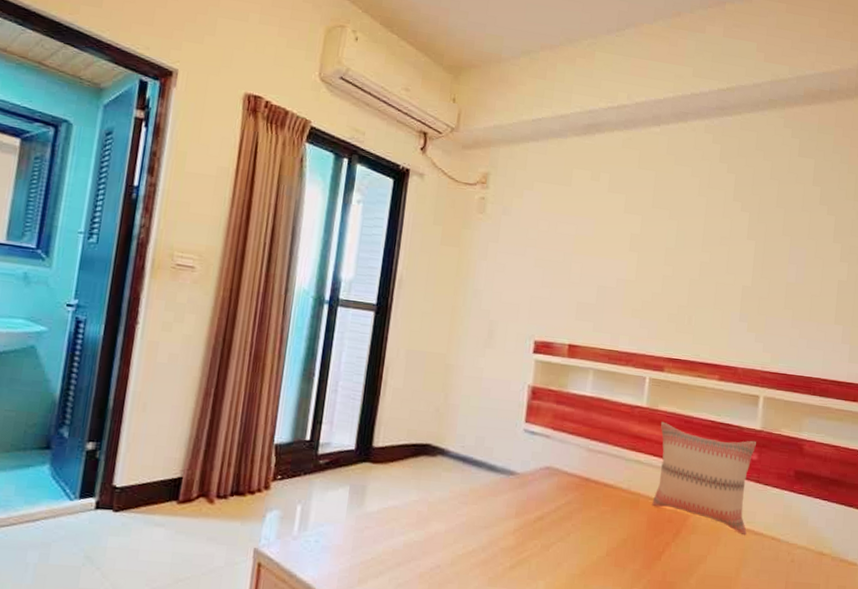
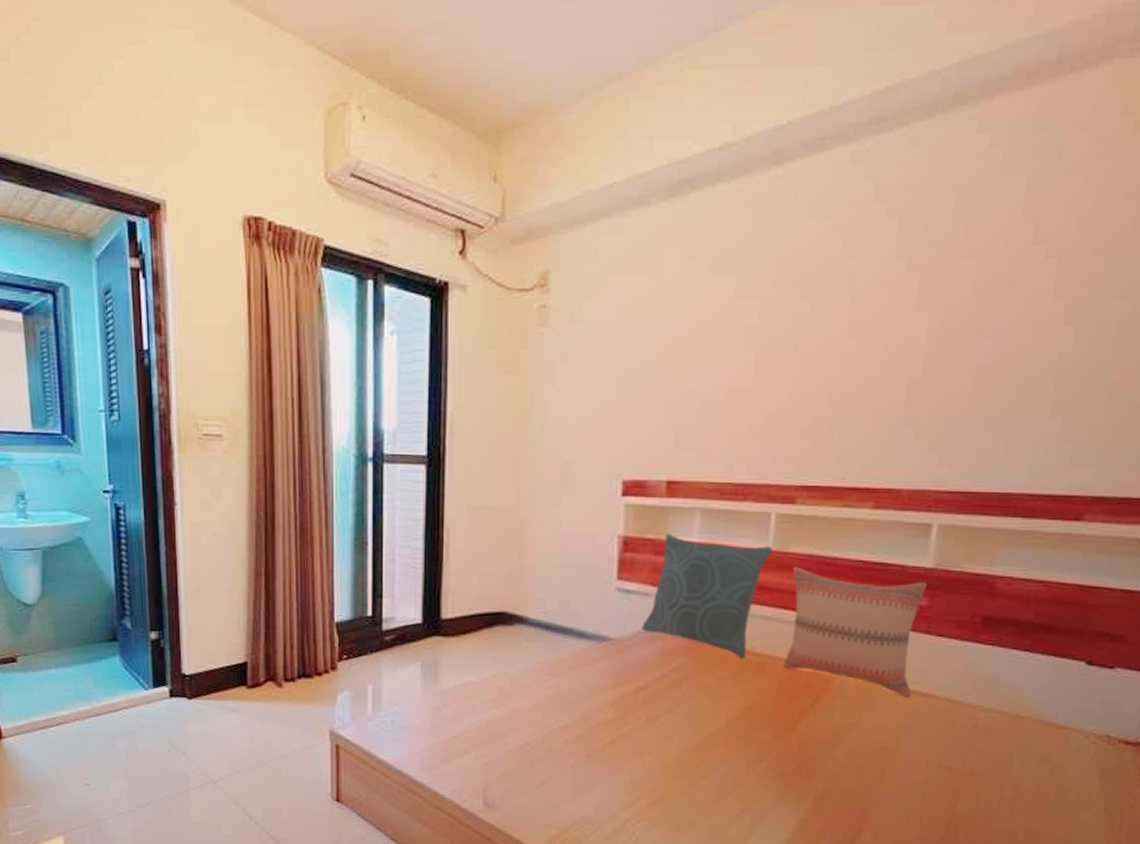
pillow: none [542,387,646,495] -> present [641,533,772,658]

